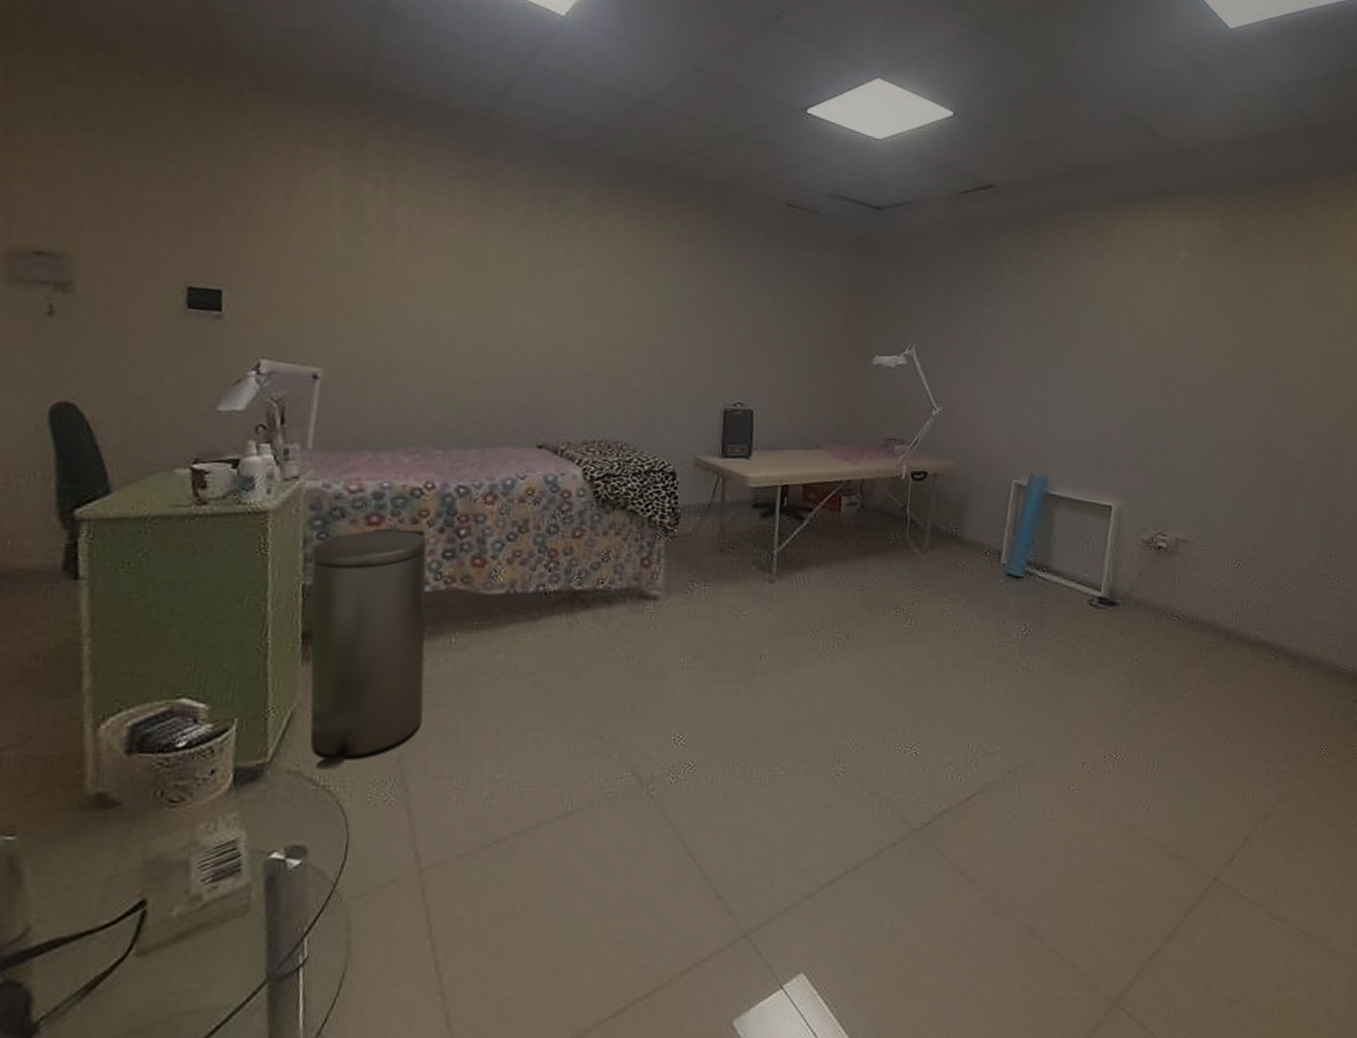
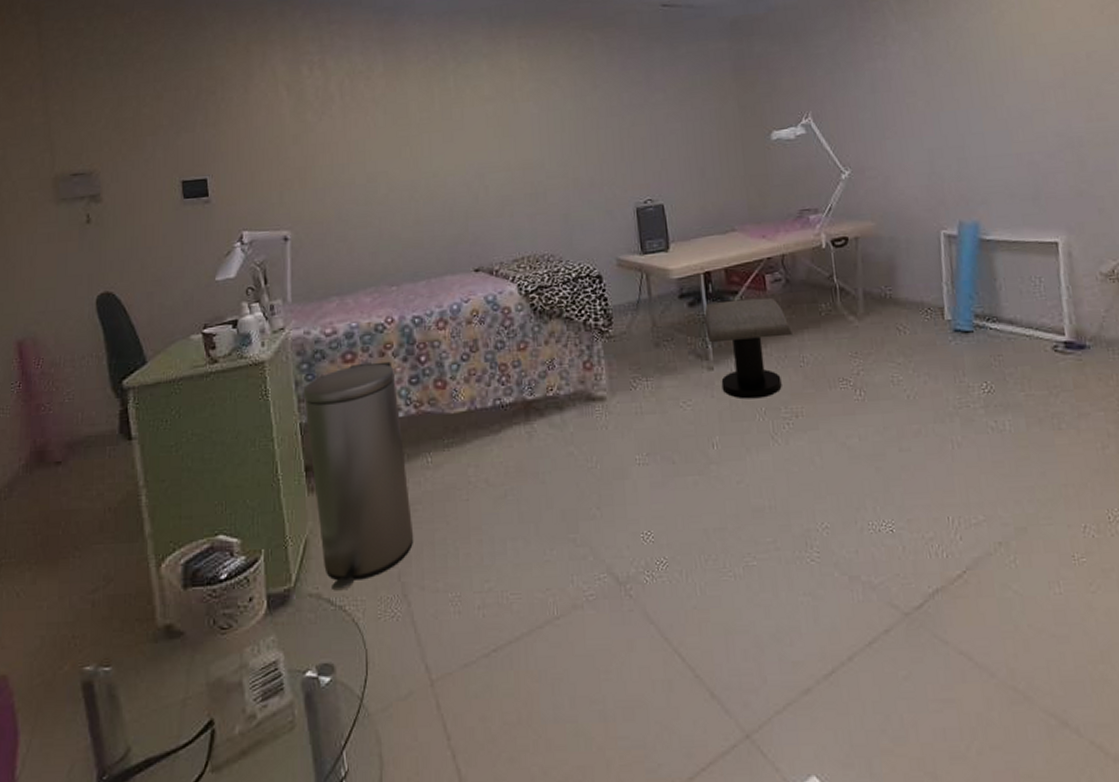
stool: none [773,516,858,616] -> present [703,297,792,399]

